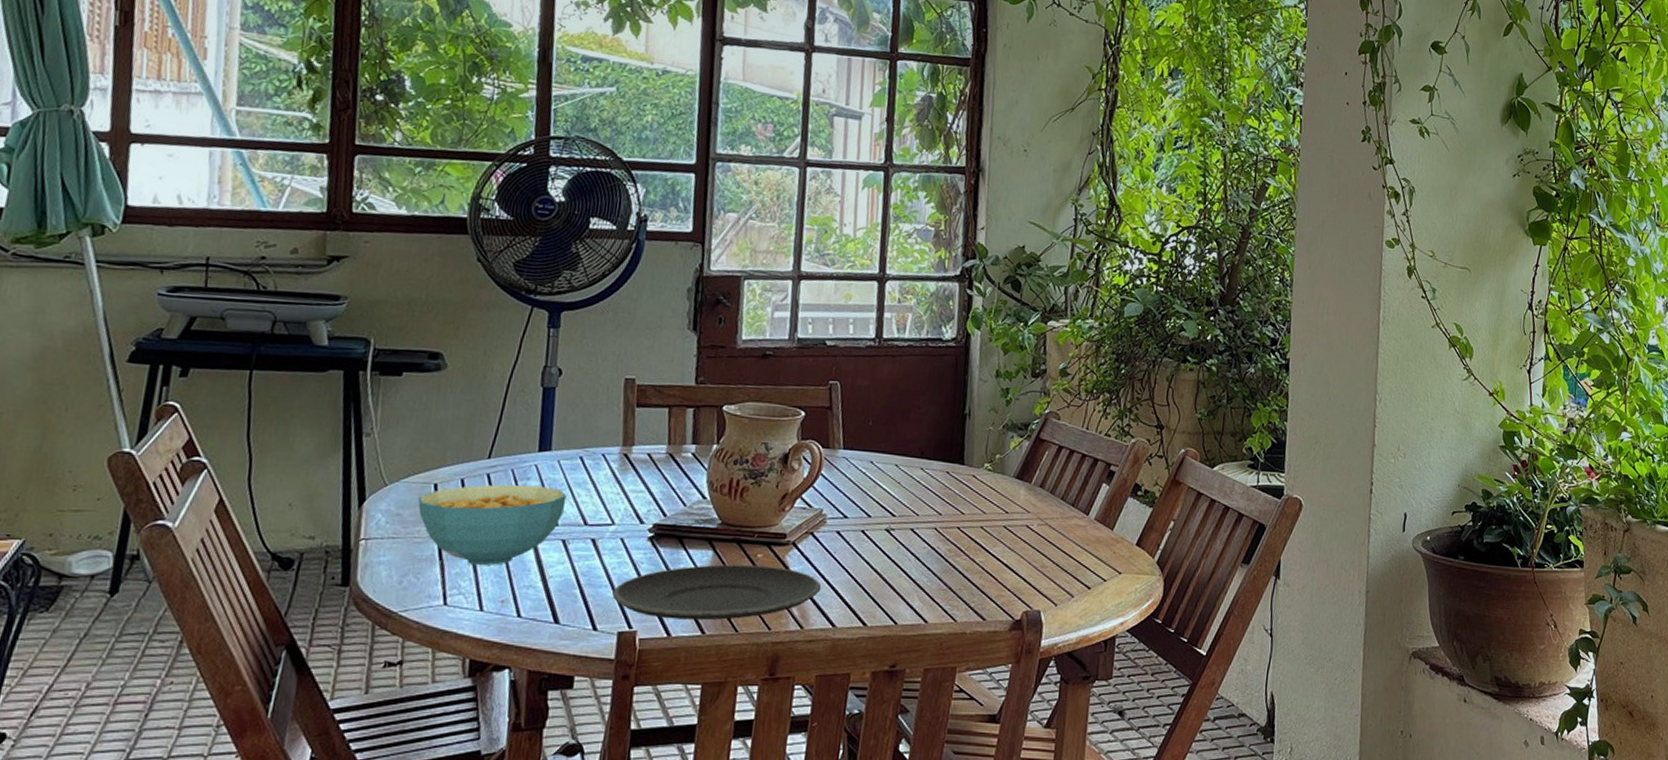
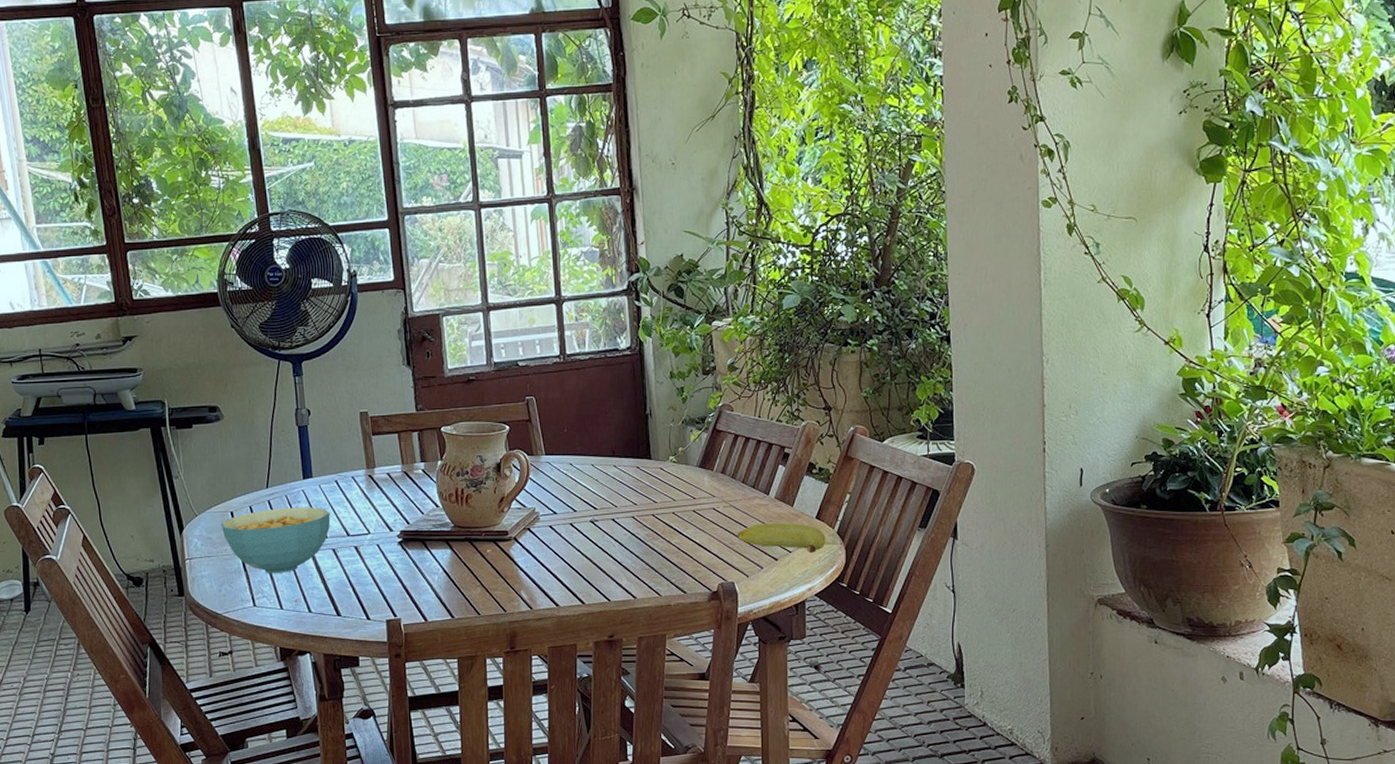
plate: present [612,564,822,621] -> none [377,559,543,607]
banana: none [1049,546,1145,583] -> present [737,522,826,552]

